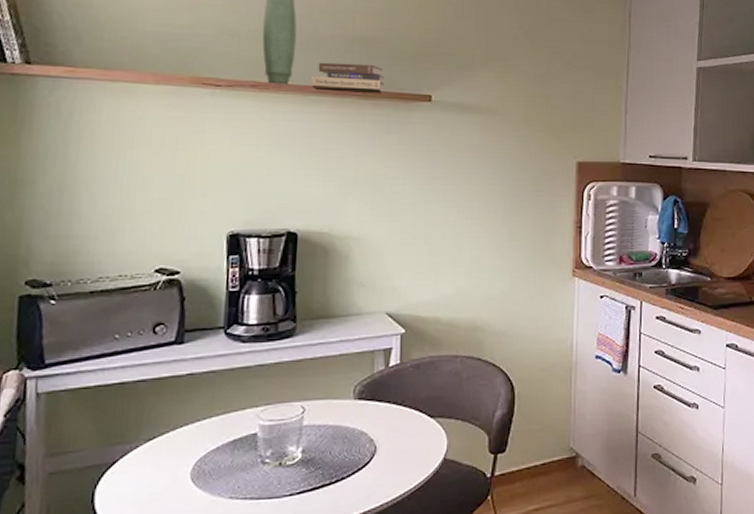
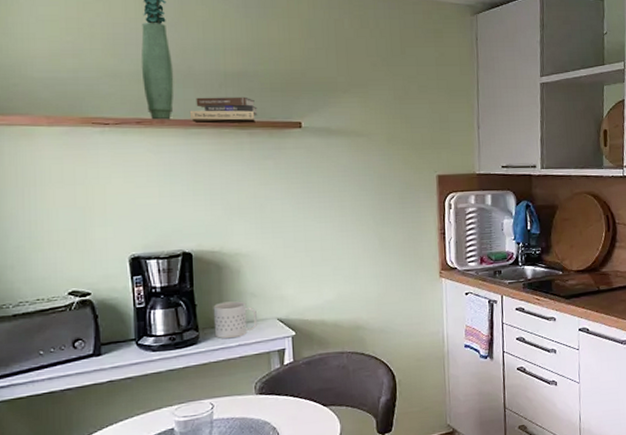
mug: none [313,290,363,333] -> present [213,301,257,339]

